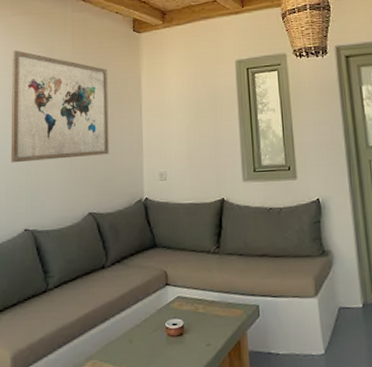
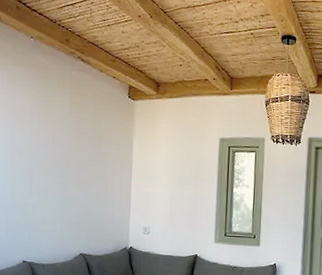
wall art: present [10,50,109,163] -> none [10,99,102,207]

